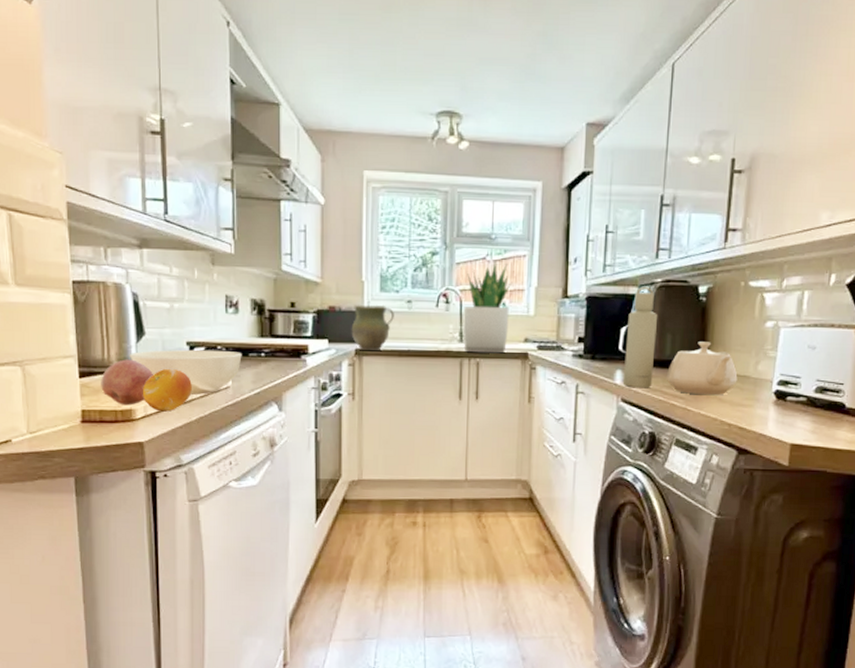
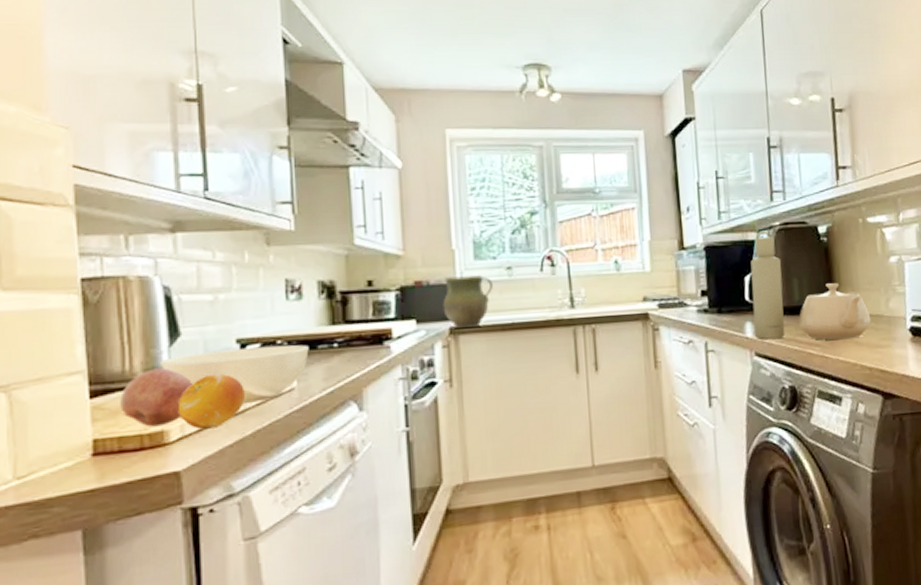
planter: present [463,261,511,353] -> none [571,216,624,319]

